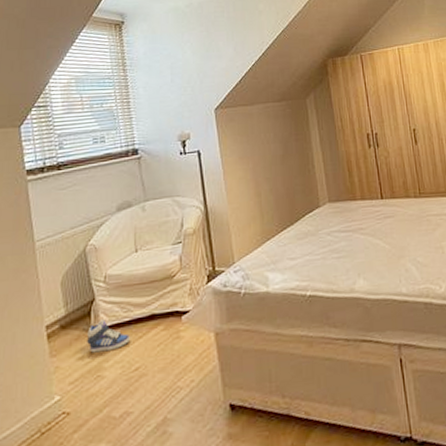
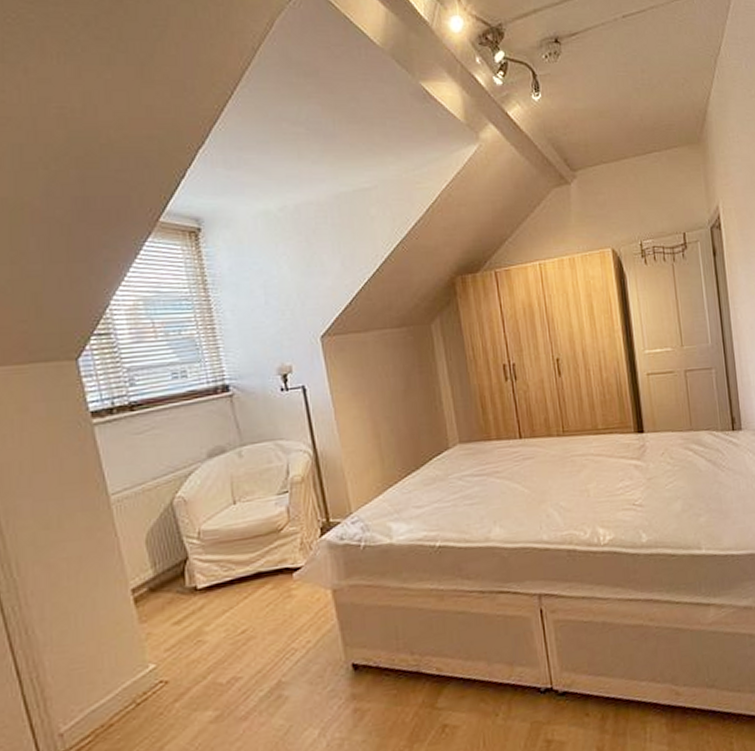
sneaker: present [87,319,131,353] -> none [182,580,235,617]

